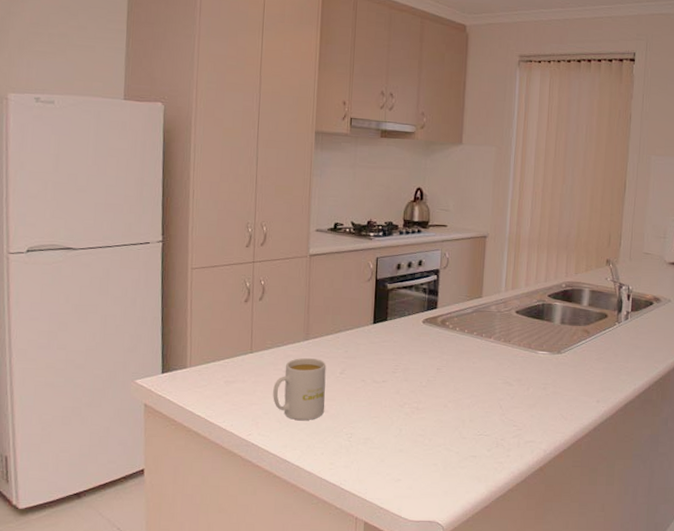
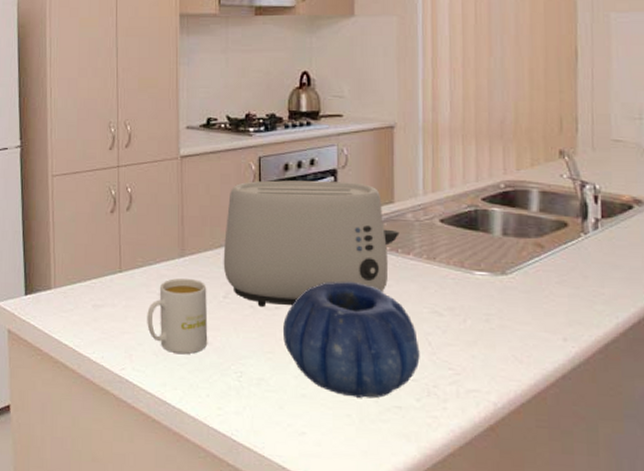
toaster: none [341,277,485,381] -> present [223,180,400,308]
decorative bowl: none [387,359,493,451] -> present [283,281,420,399]

